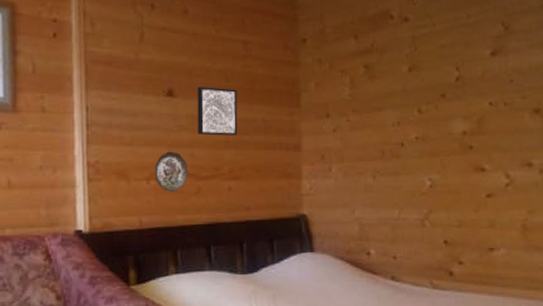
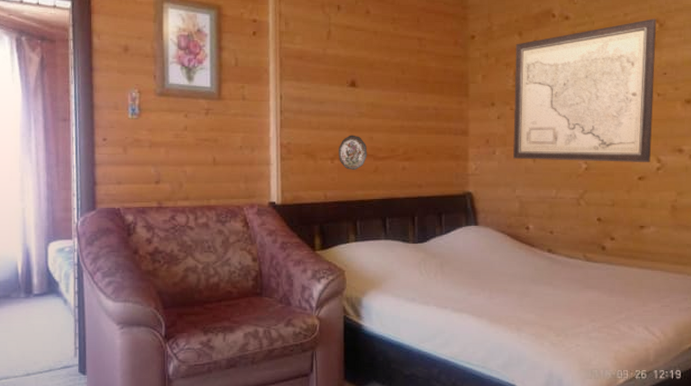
wall art: present [197,87,238,136] -> none [376,78,412,121]
wall art: none [350,21,502,179] -> present [513,18,657,162]

